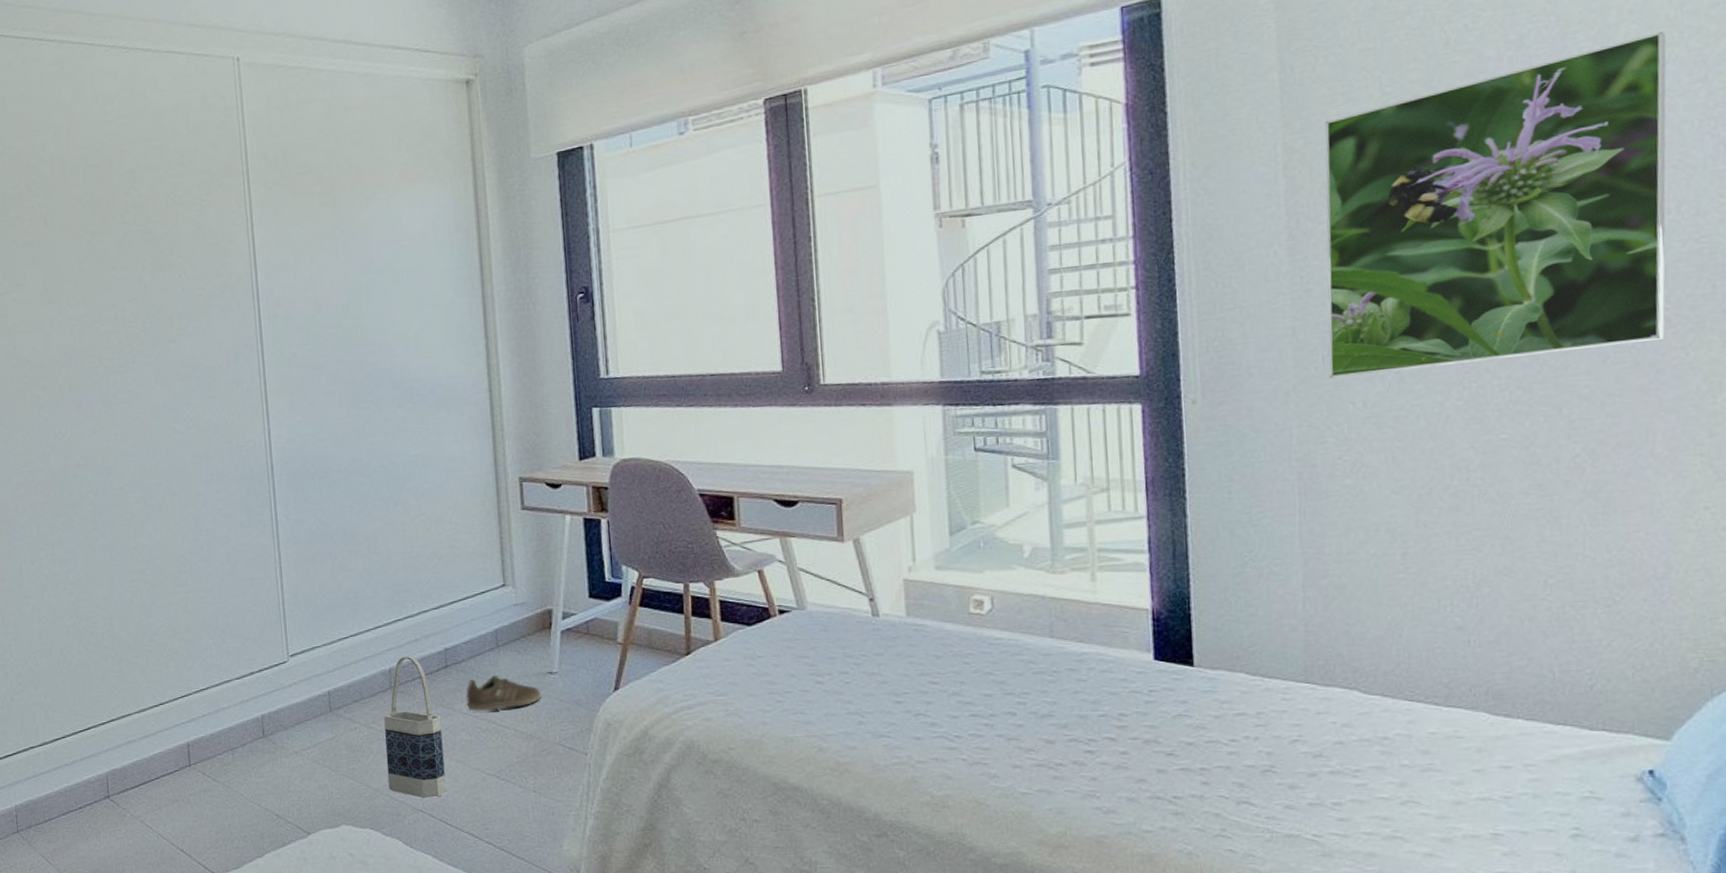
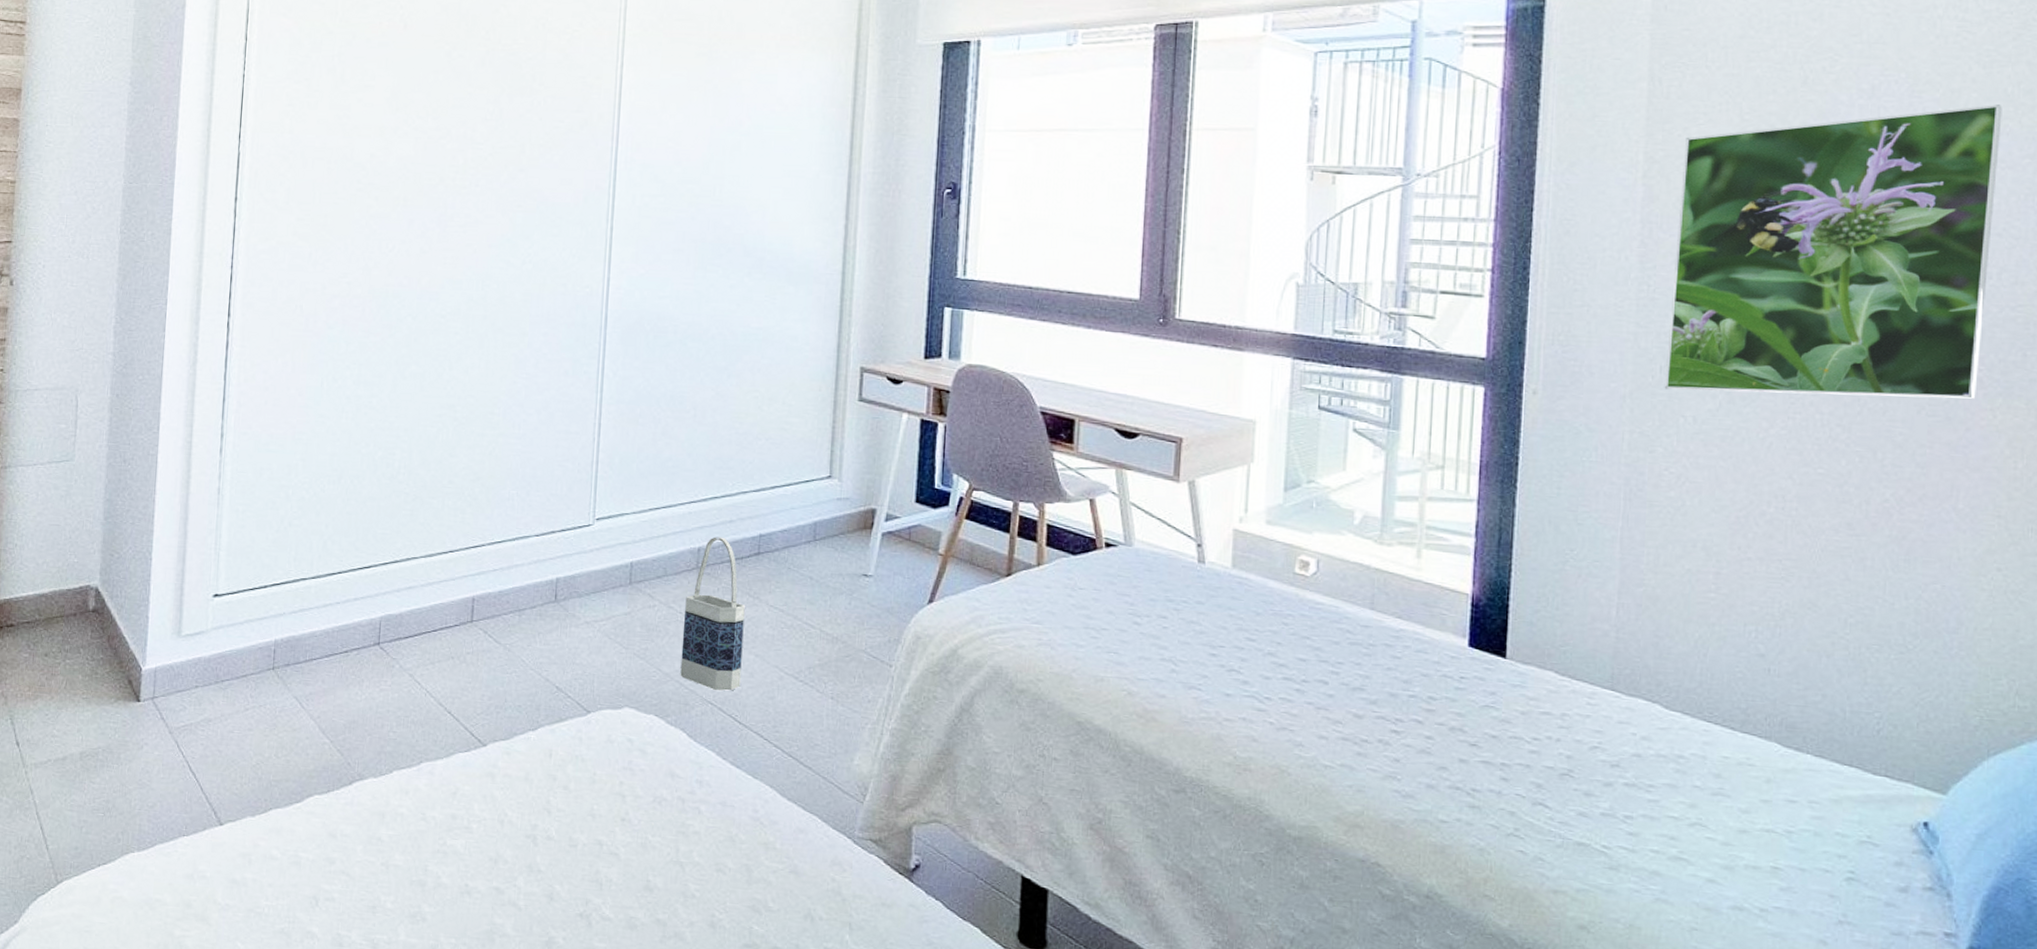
sneaker: present [466,675,542,712] -> none [774,569,854,607]

